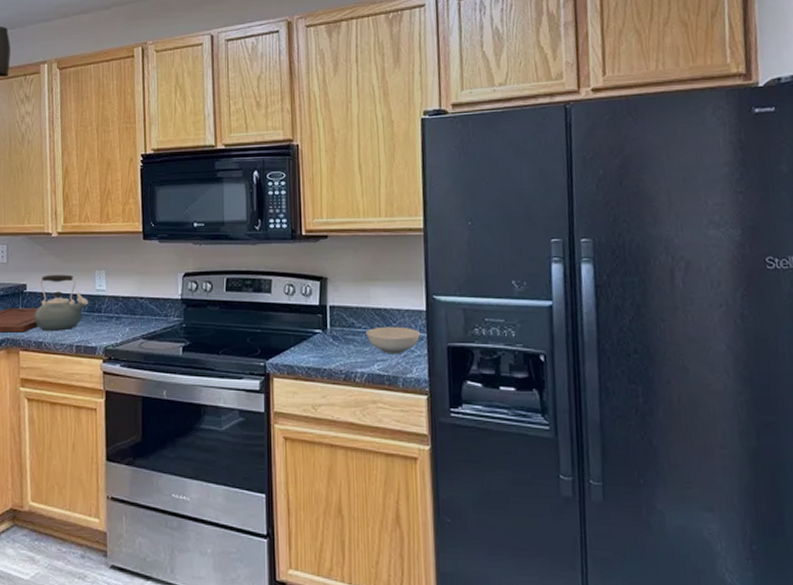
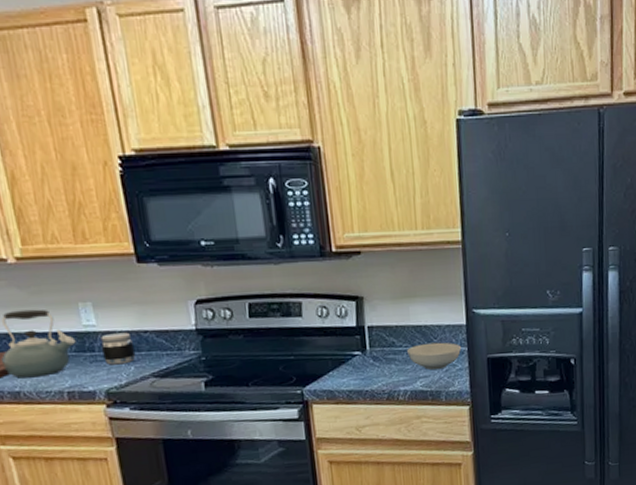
jar: none [107,298,132,325] -> present [100,332,136,365]

